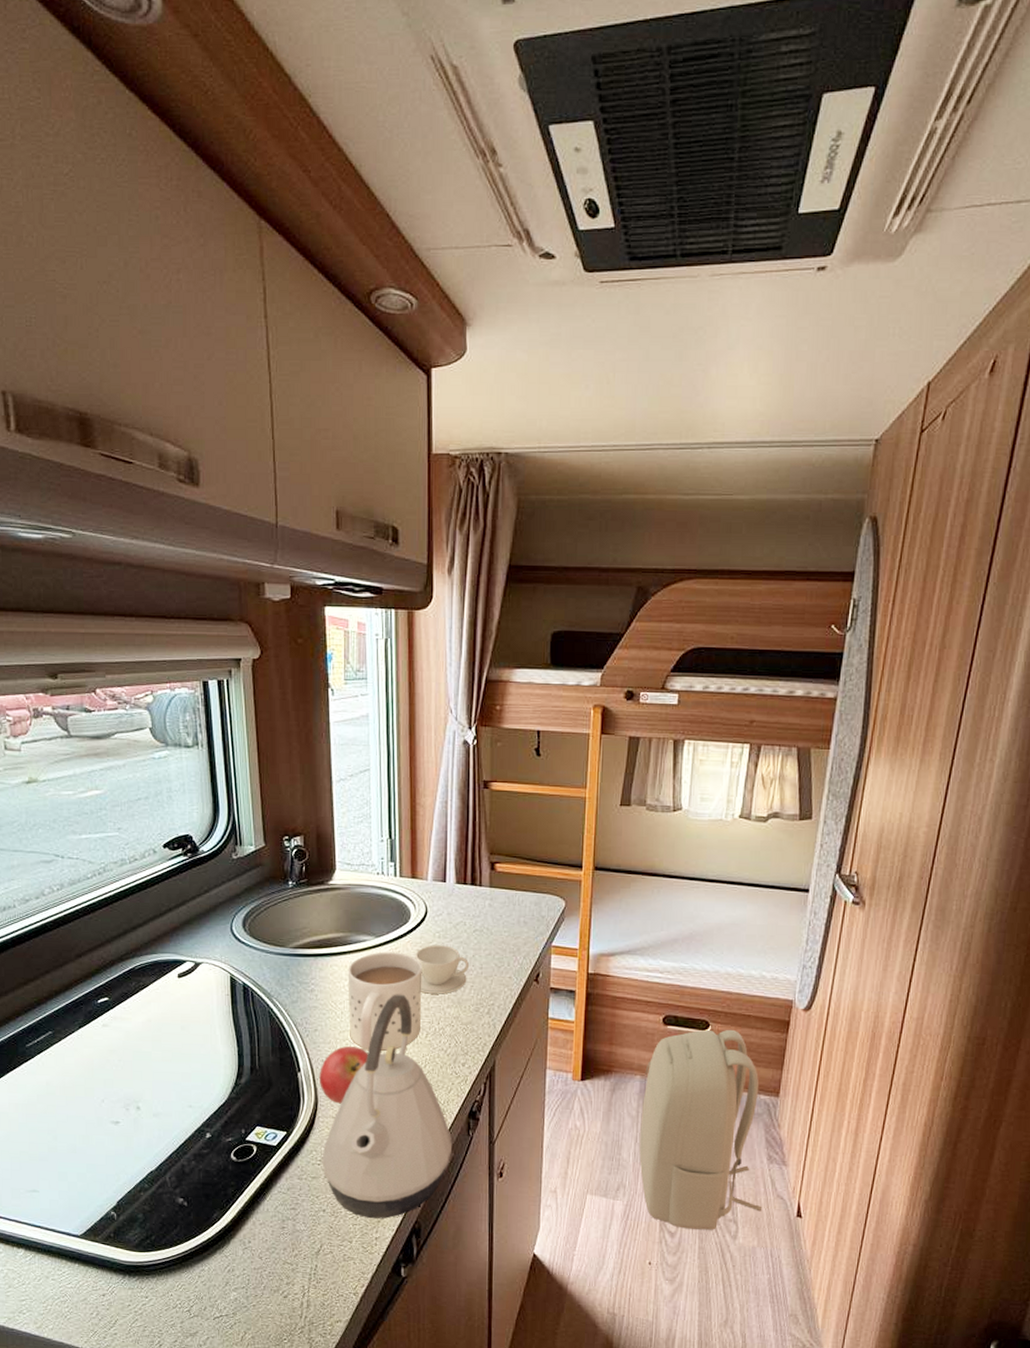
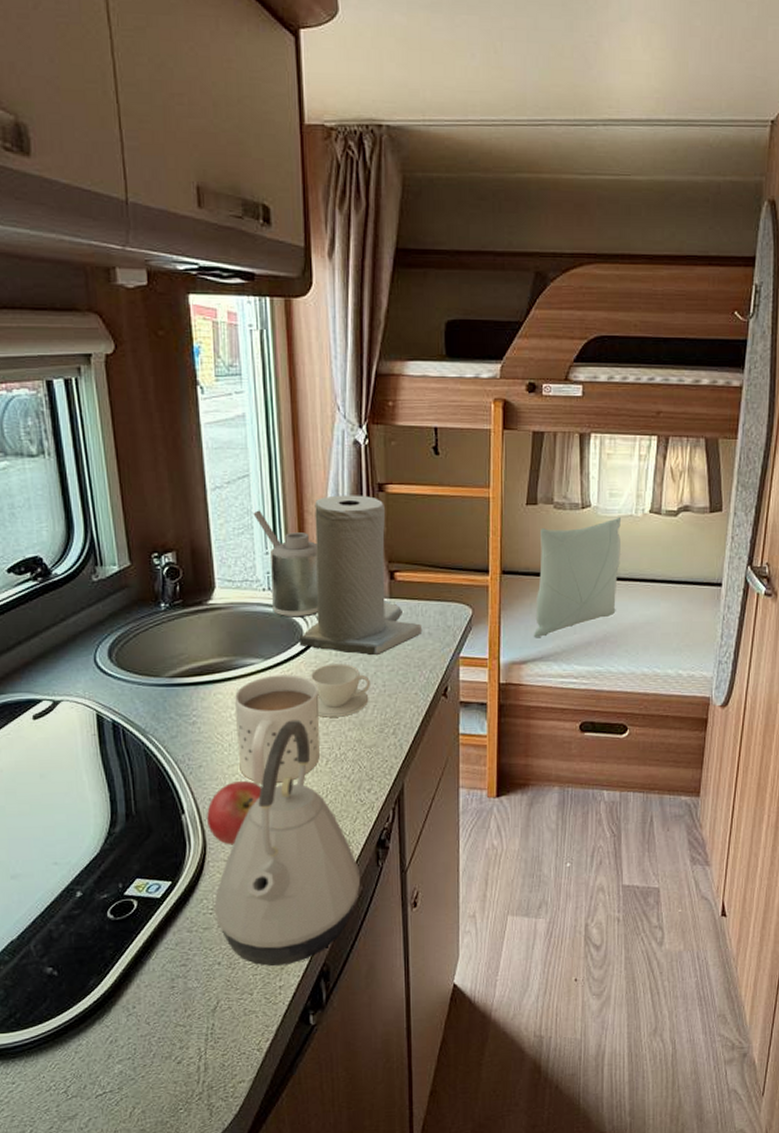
soap dispenser: none [372,801,427,901] -> present [253,510,319,618]
paper towel: none [406,790,519,940] -> present [298,495,423,656]
pillow: none [621,820,712,933] -> present [533,516,622,638]
backpack: present [639,1029,761,1230] -> none [561,731,686,940]

